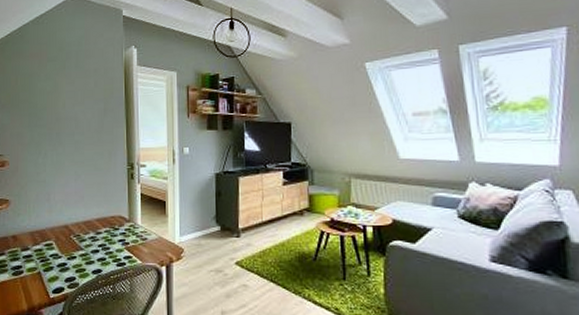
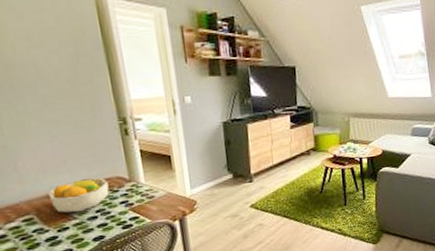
fruit bowl: none [66,214,112,244] -> present [47,177,110,213]

